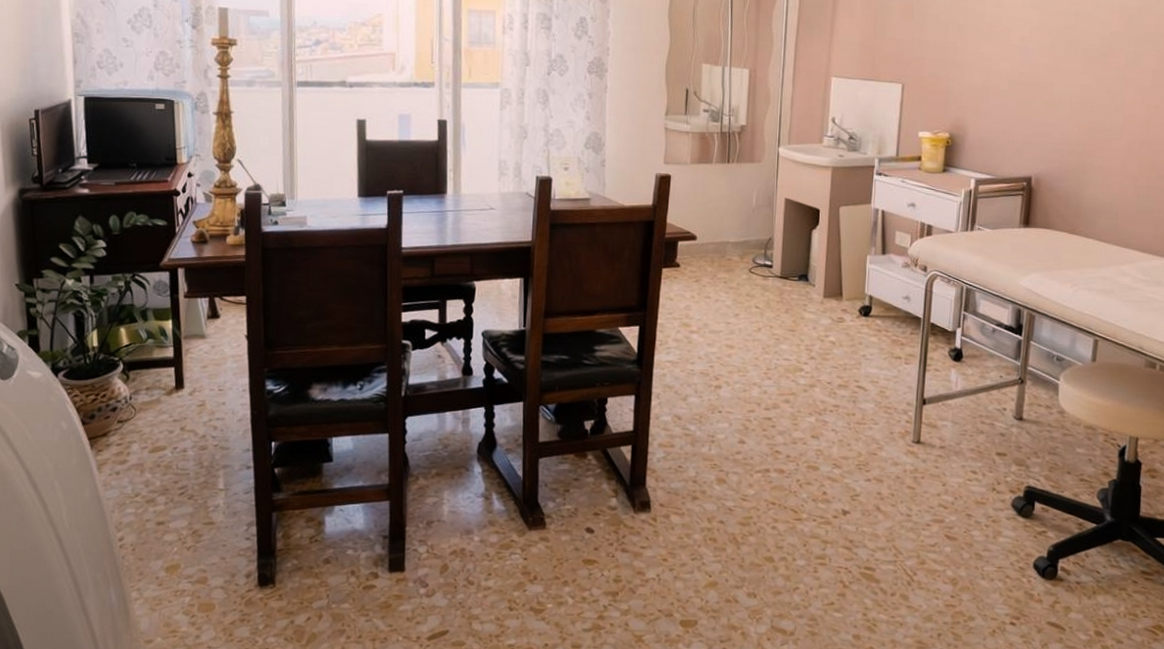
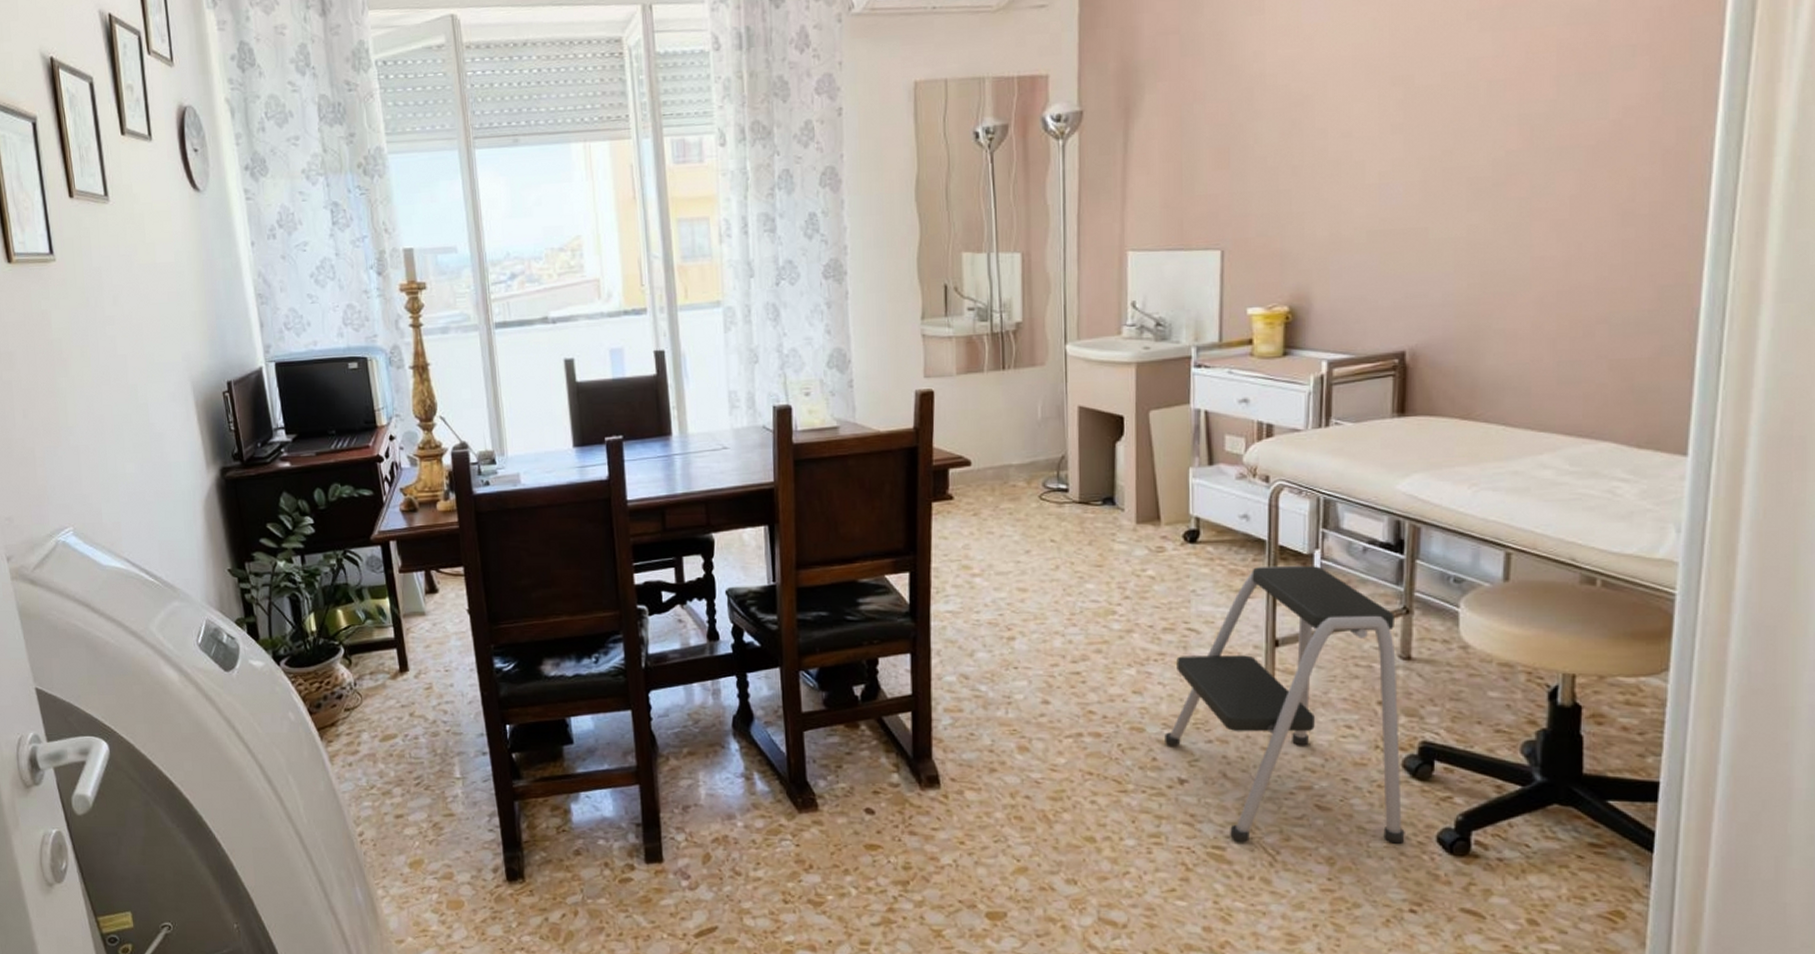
step stool: none [834,338,1012,568] -> present [1165,565,1405,844]

